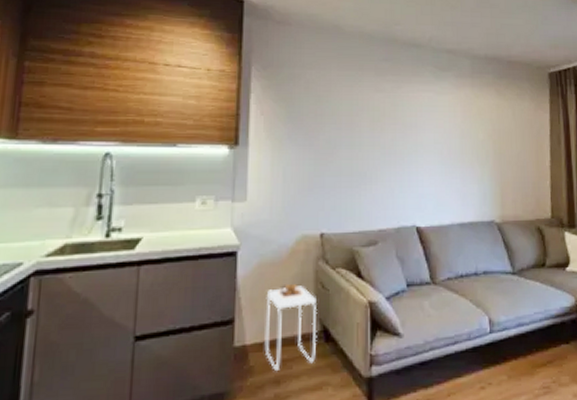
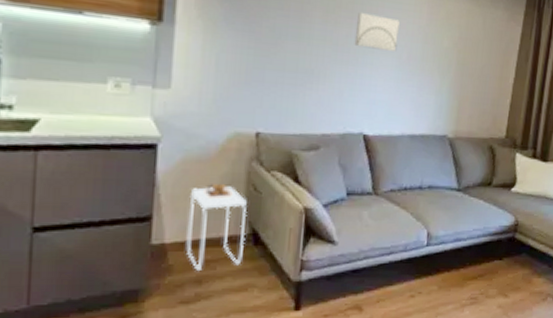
wall art: none [399,117,438,148] -> present [354,11,400,51]

